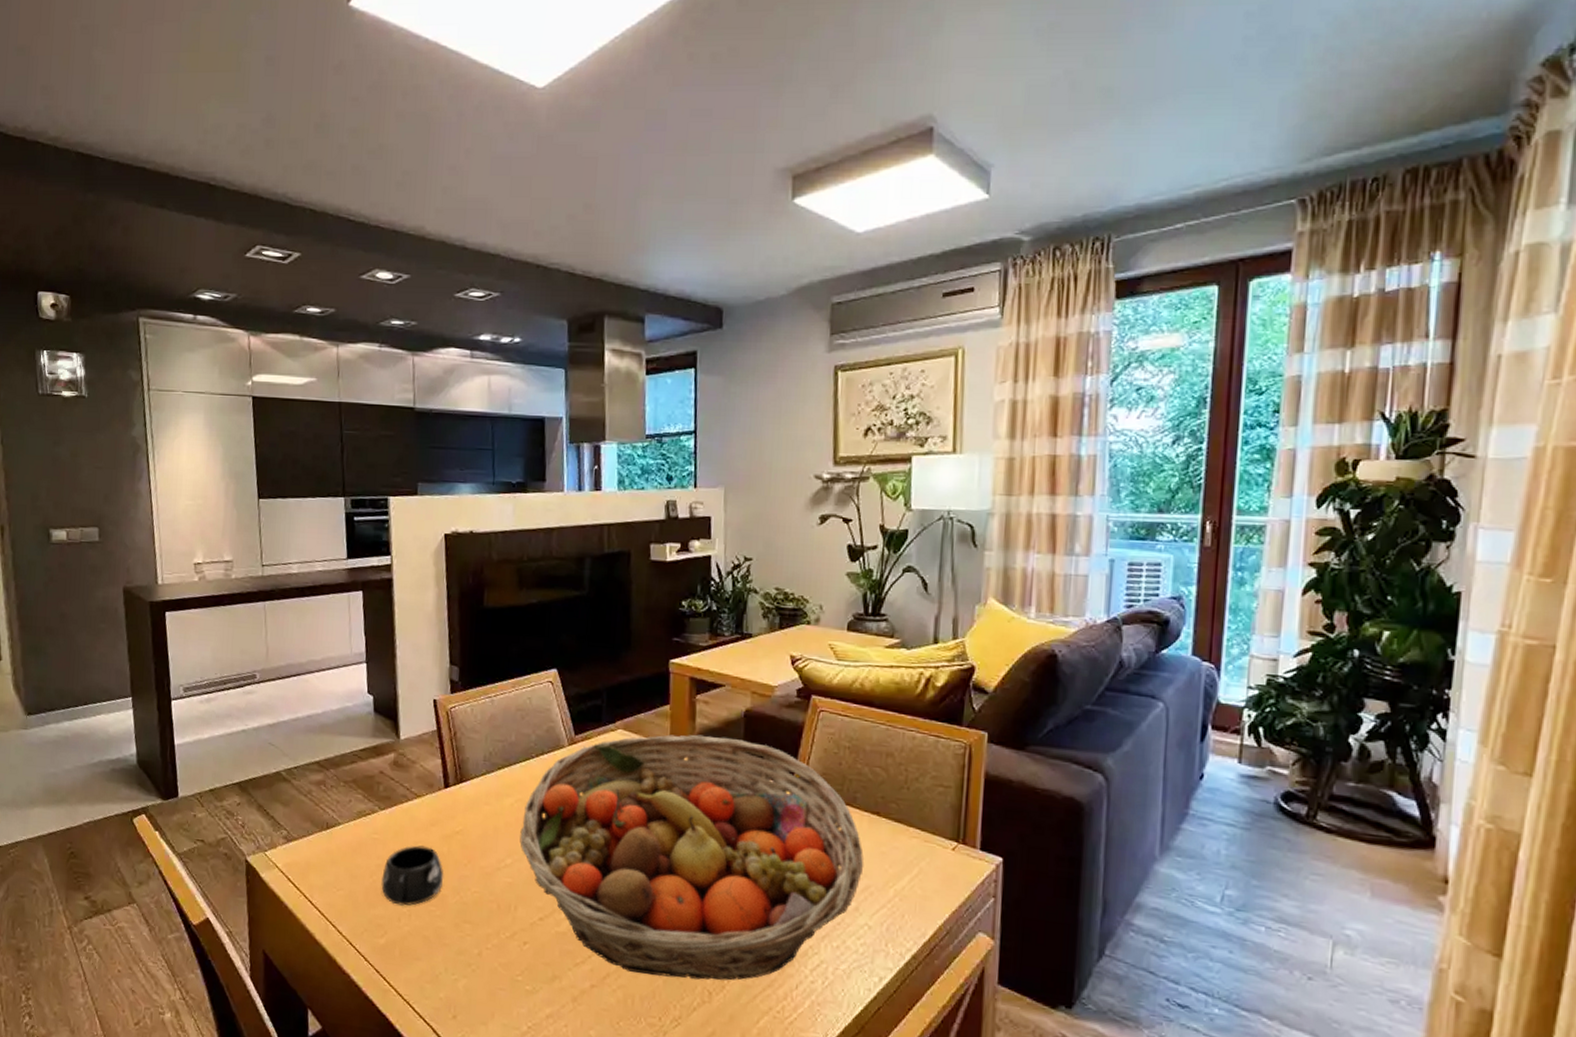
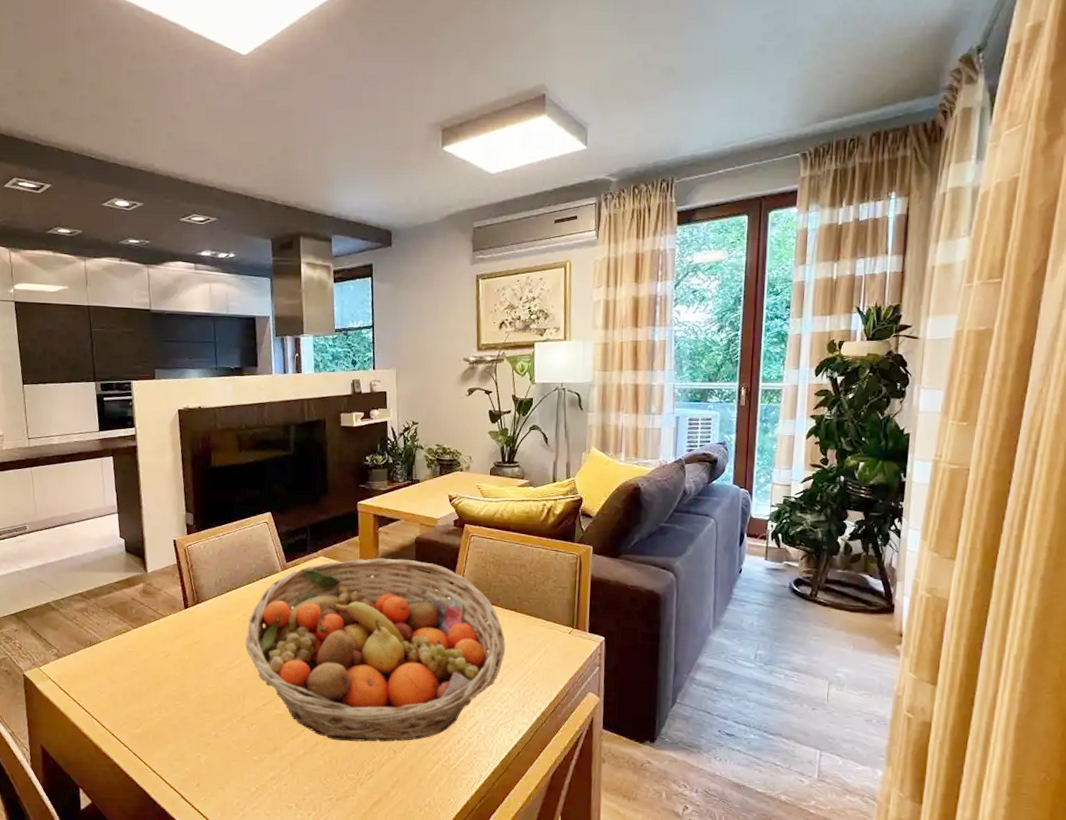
mug: present [381,845,444,906] -> none [136,654,187,702]

